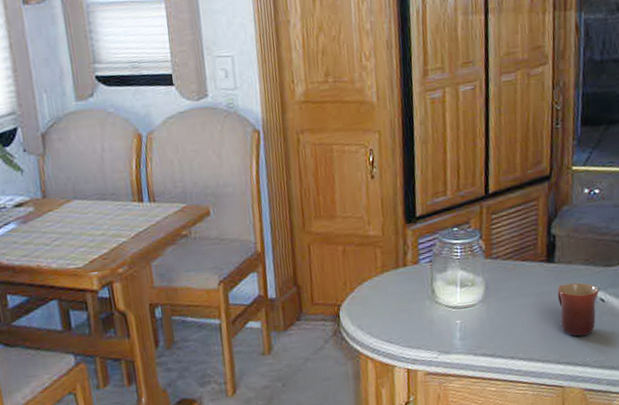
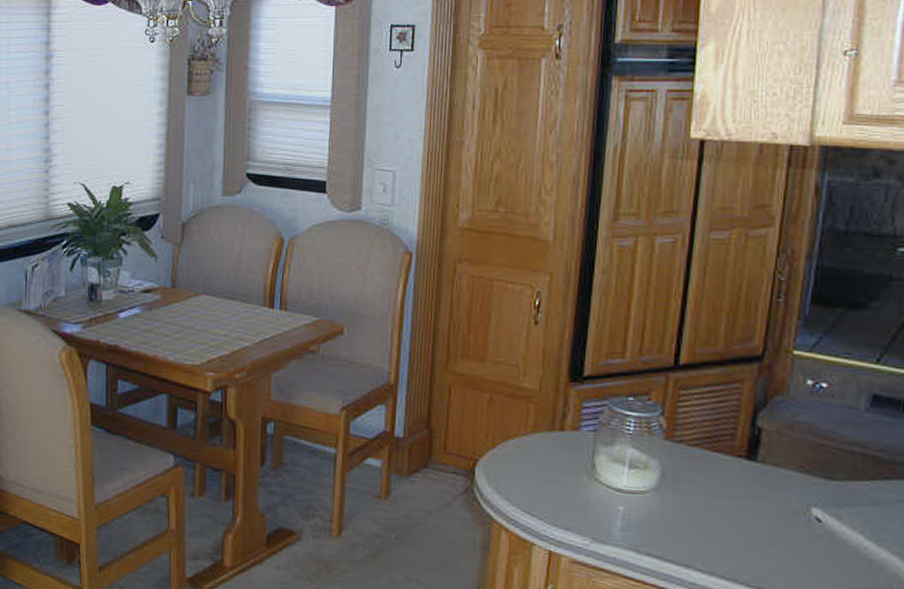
mug: present [557,282,599,336] -> none [756,490,816,559]

